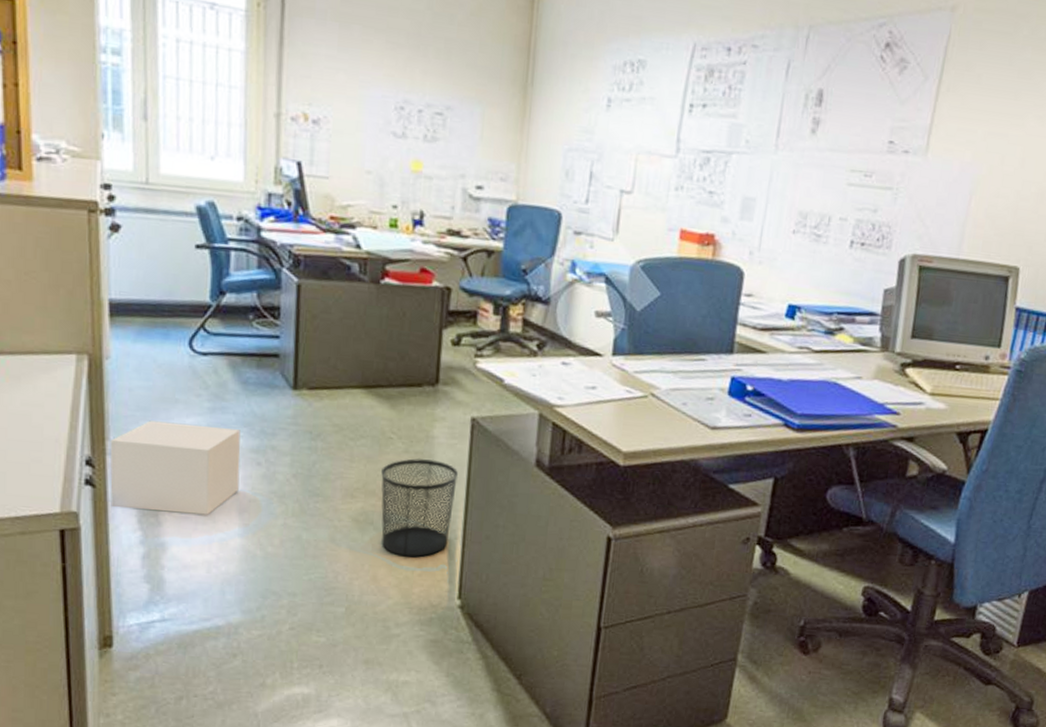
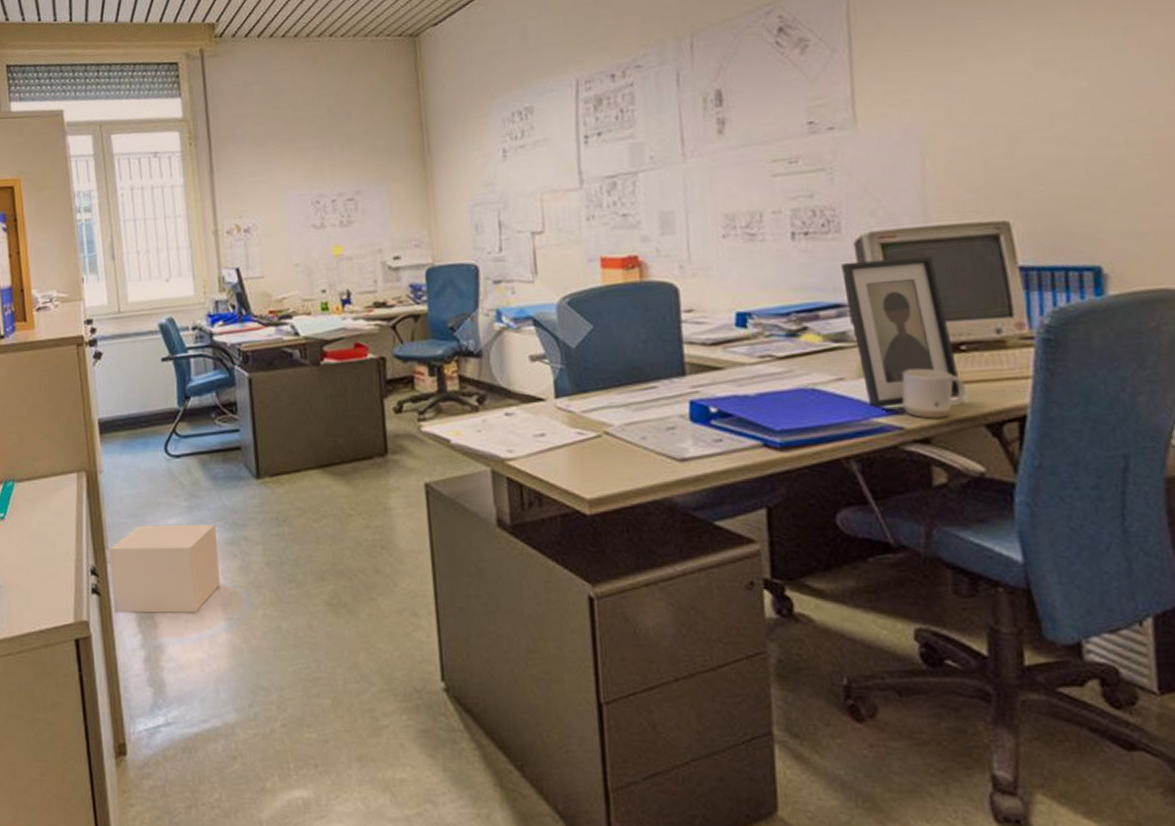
waste bin: present [381,458,459,558] -> none [346,532,422,639]
picture frame: none [875,277,956,408] -> present [841,255,961,408]
mug: none [900,378,951,423] -> present [901,368,966,419]

